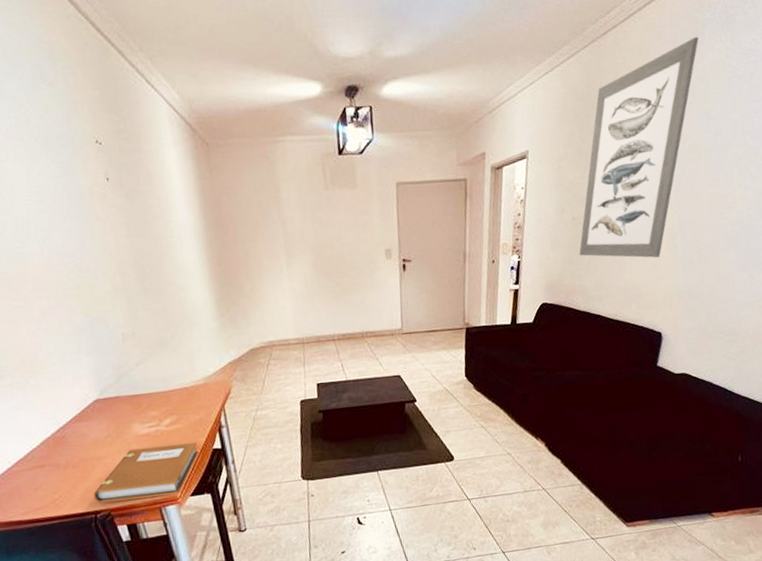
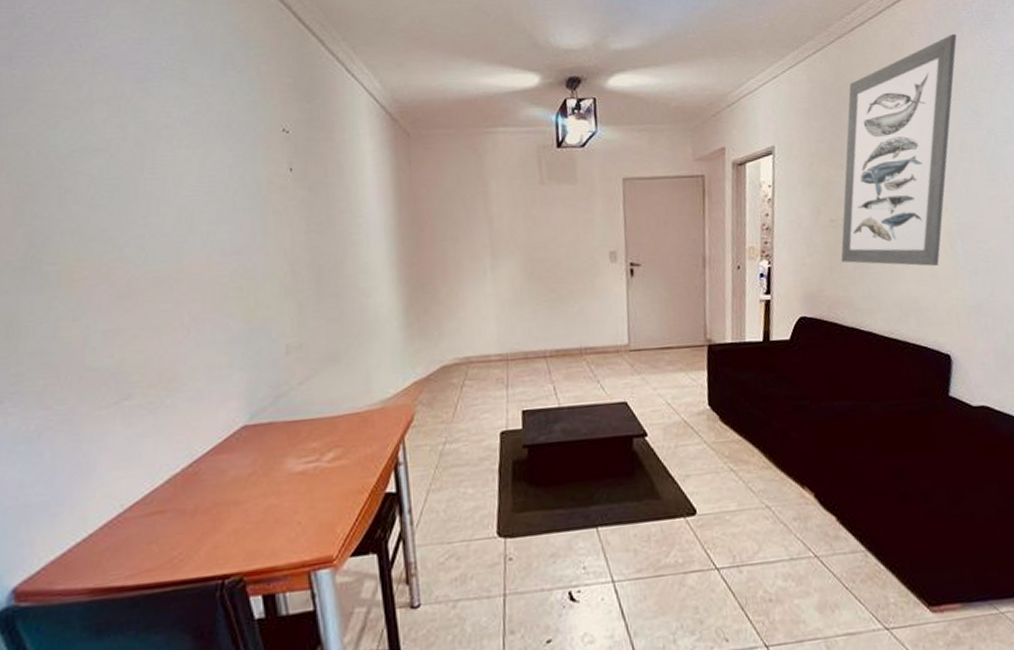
notebook: present [93,442,199,503] -> none [223,483,367,564]

